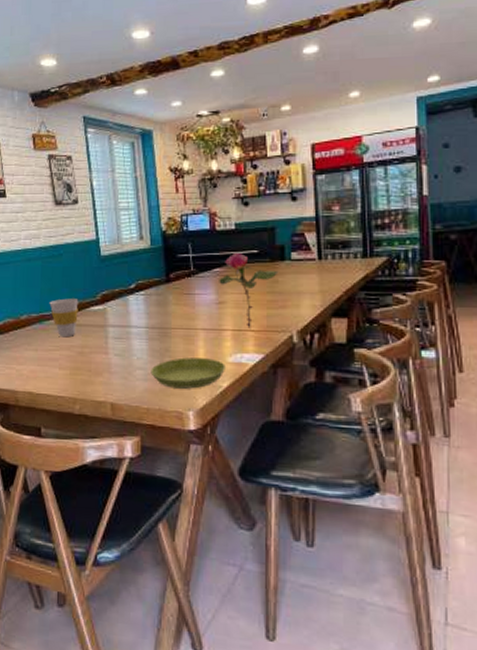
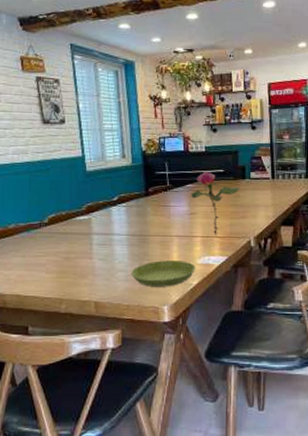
cup: present [49,298,79,338] -> none [36,209,65,245]

